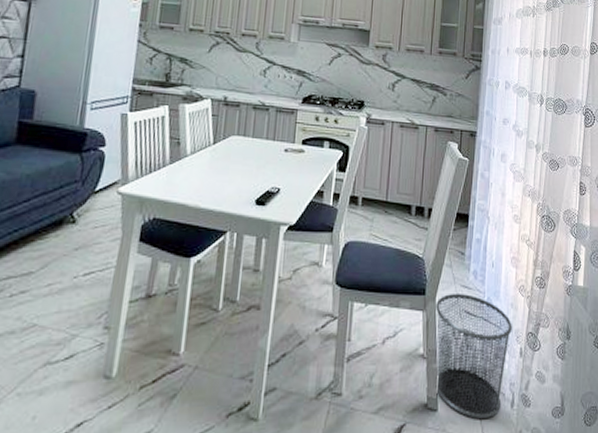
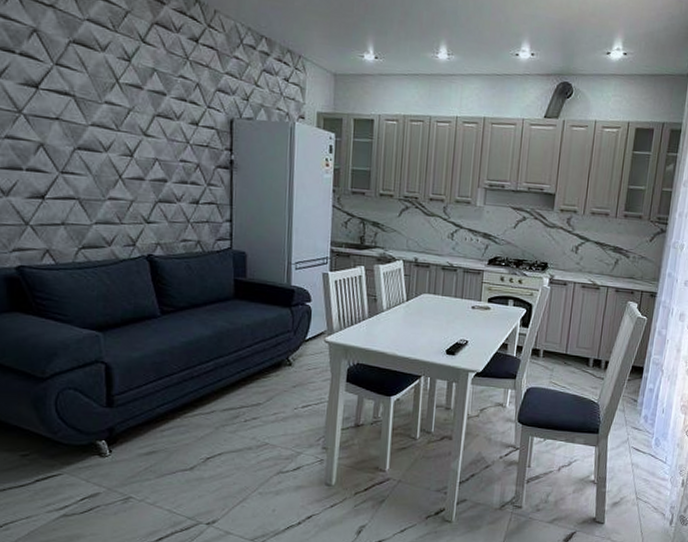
waste bin: present [435,294,512,419] -> none [603,434,677,531]

